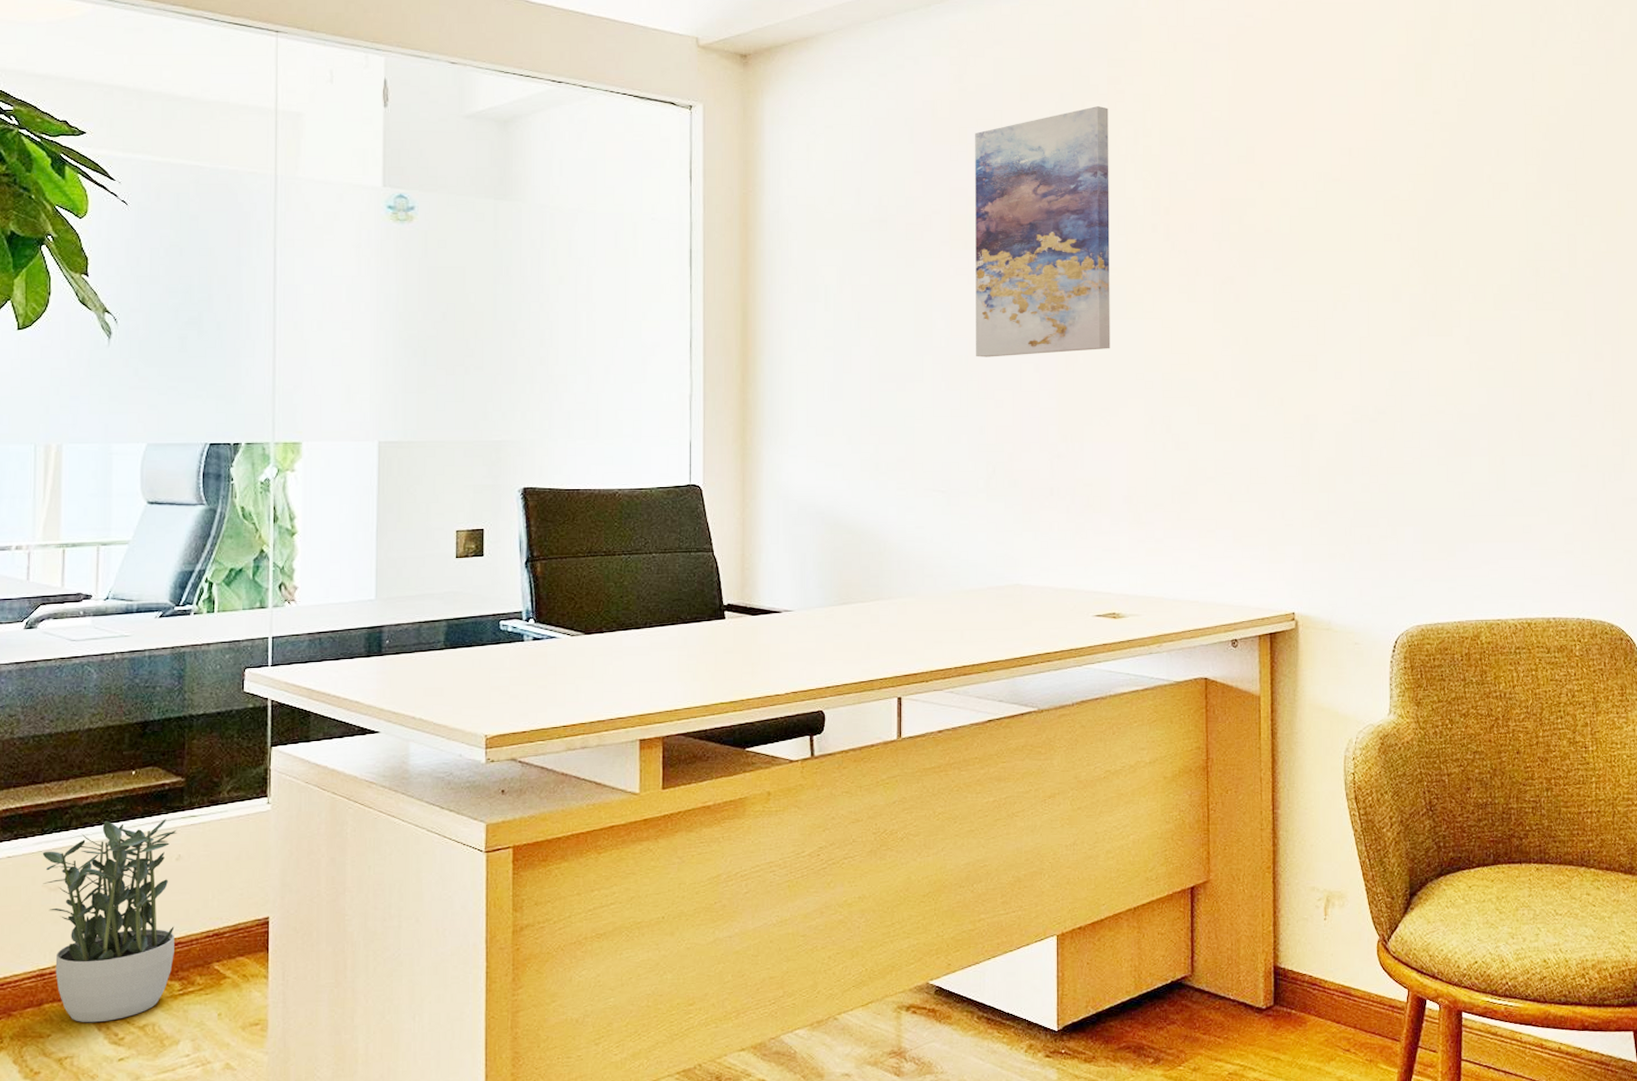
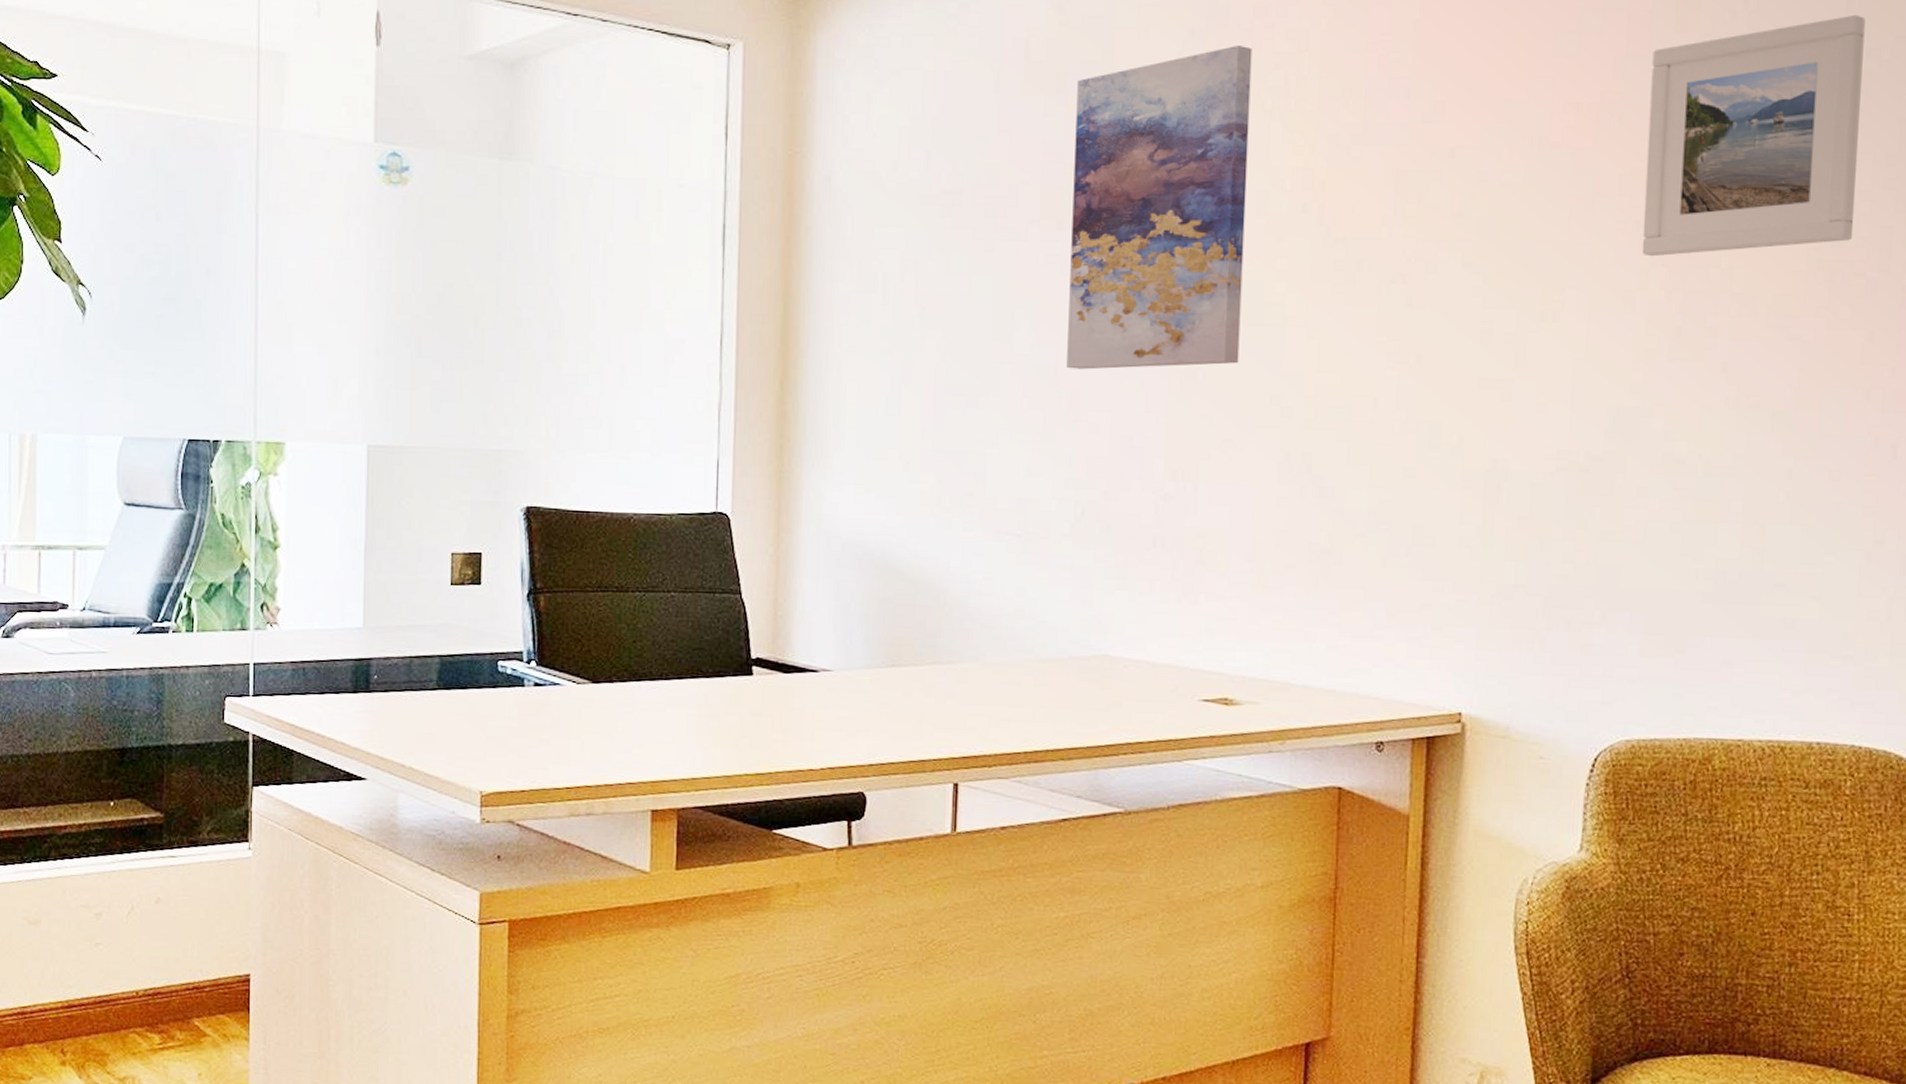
potted plant: present [42,819,177,1023] -> none [22,853,156,1070]
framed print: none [1401,84,1549,260] -> present [1641,14,1865,257]

